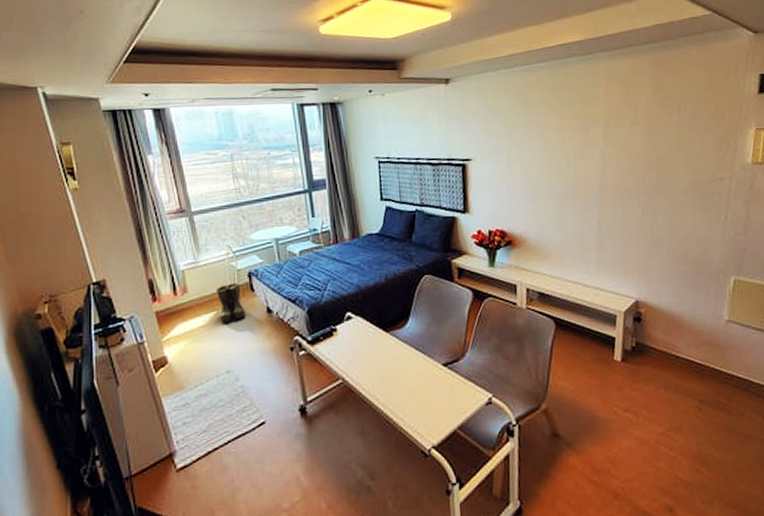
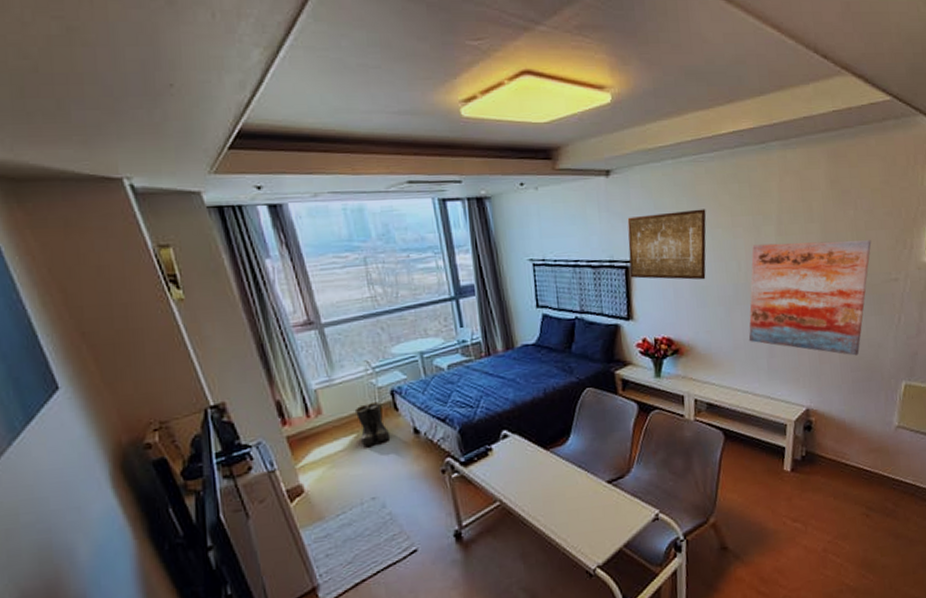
wall art: none [464,113,538,177] -> present [627,209,707,280]
wall art: none [578,142,696,251] -> present [748,240,872,356]

